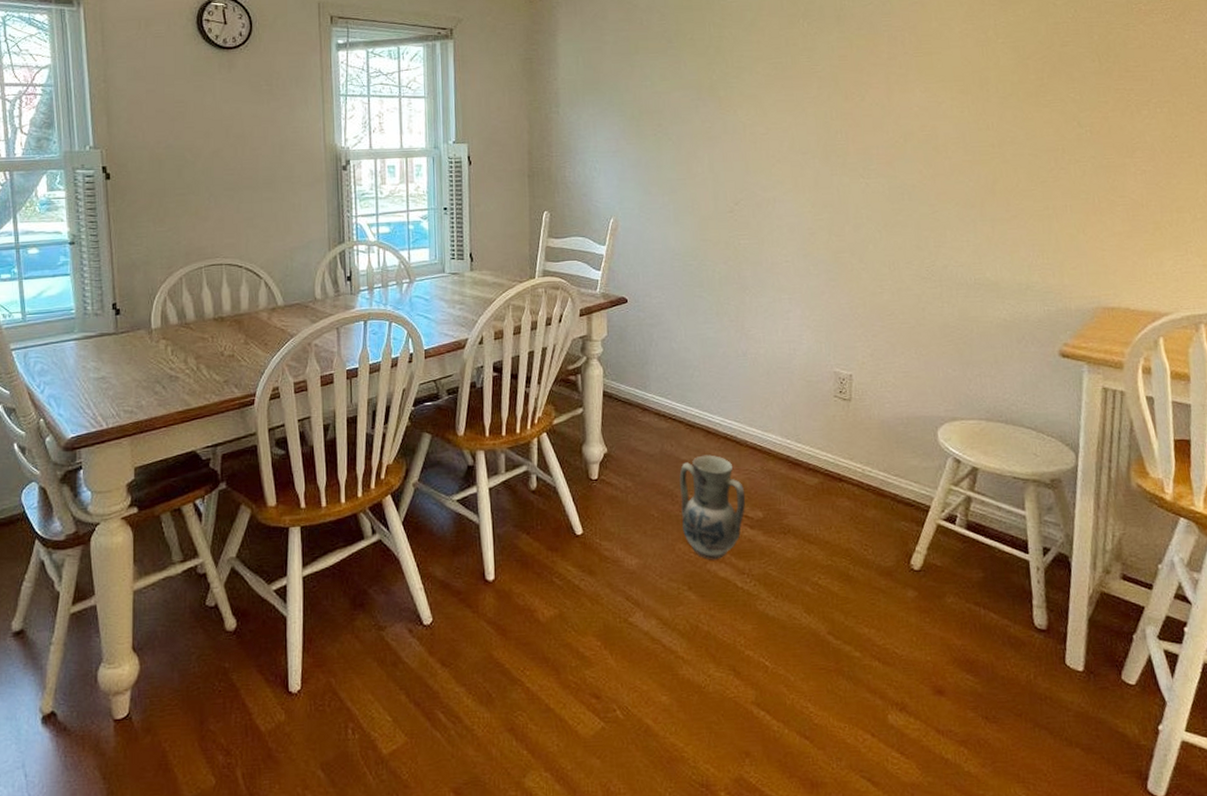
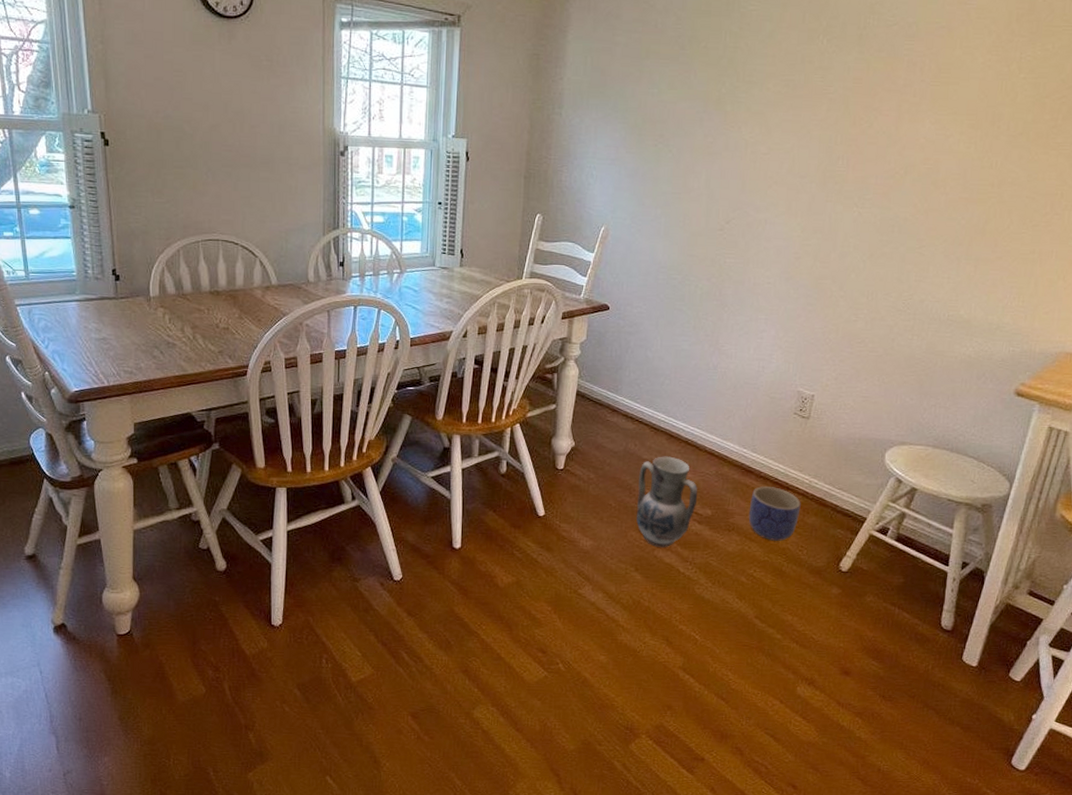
planter: none [802,479,858,541] -> present [748,486,801,541]

